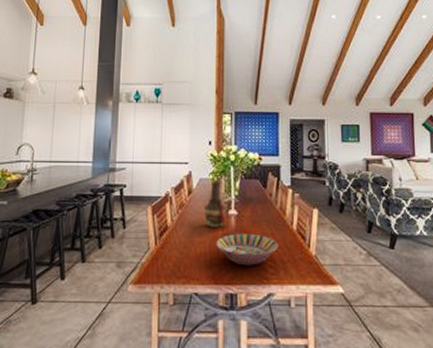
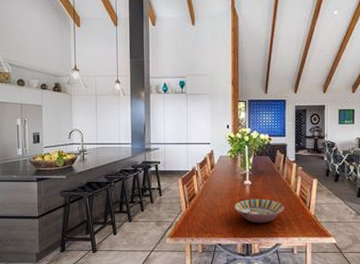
bottle: present [204,180,226,227] -> none [224,157,242,194]

